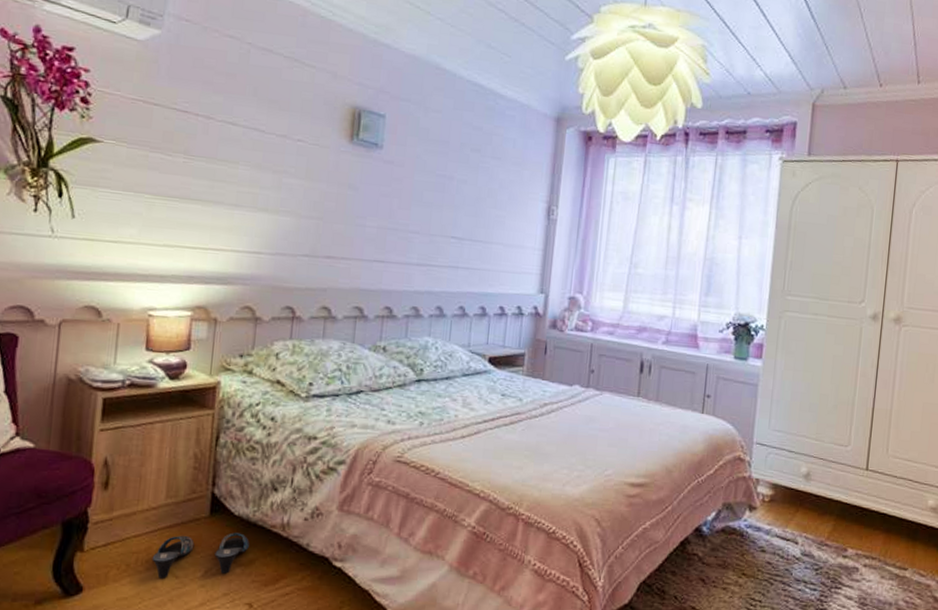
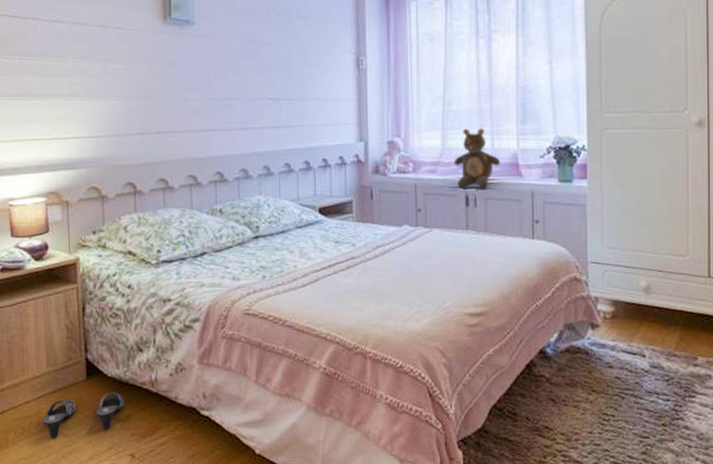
teddy bear: none [633,293,680,358] -> present [454,128,501,190]

